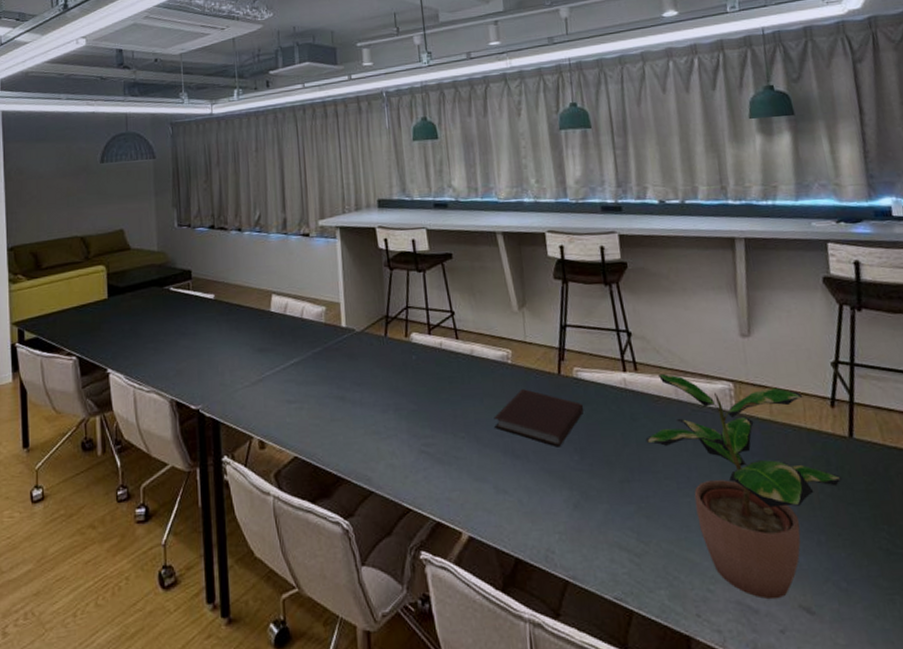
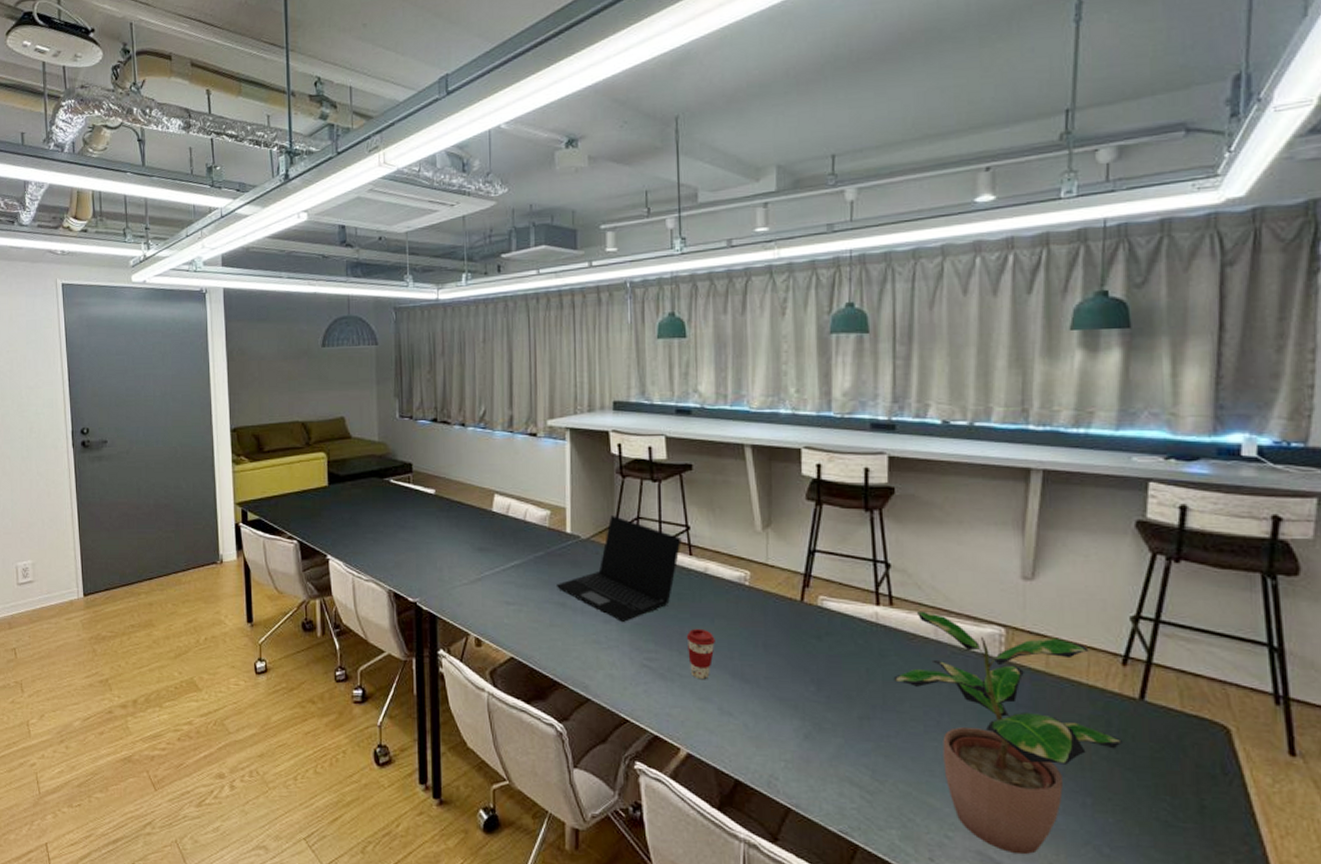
laptop: none [334,307,448,410] -> present [555,516,682,622]
coffee cup: none [459,409,486,461] -> present [686,628,715,680]
notebook: present [494,389,584,447] -> none [724,613,827,676]

